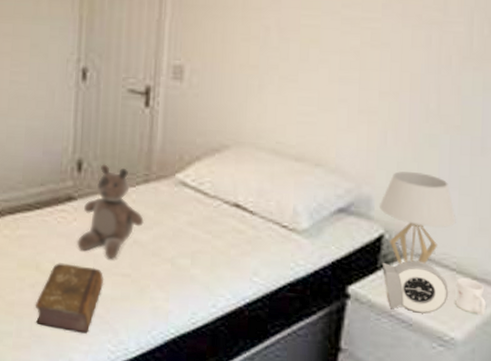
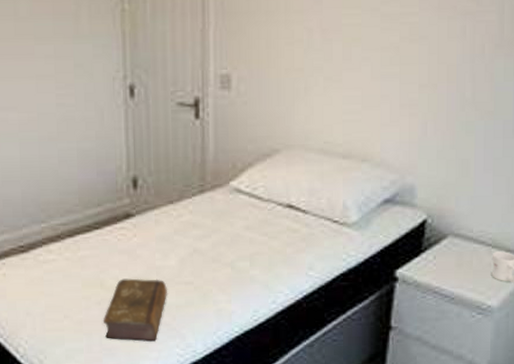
stuffed animal: present [76,164,144,259] -> none [138,179,202,269]
table lamp: present [380,171,456,264] -> none [422,159,491,245]
alarm clock: present [382,260,449,314] -> none [425,240,486,287]

